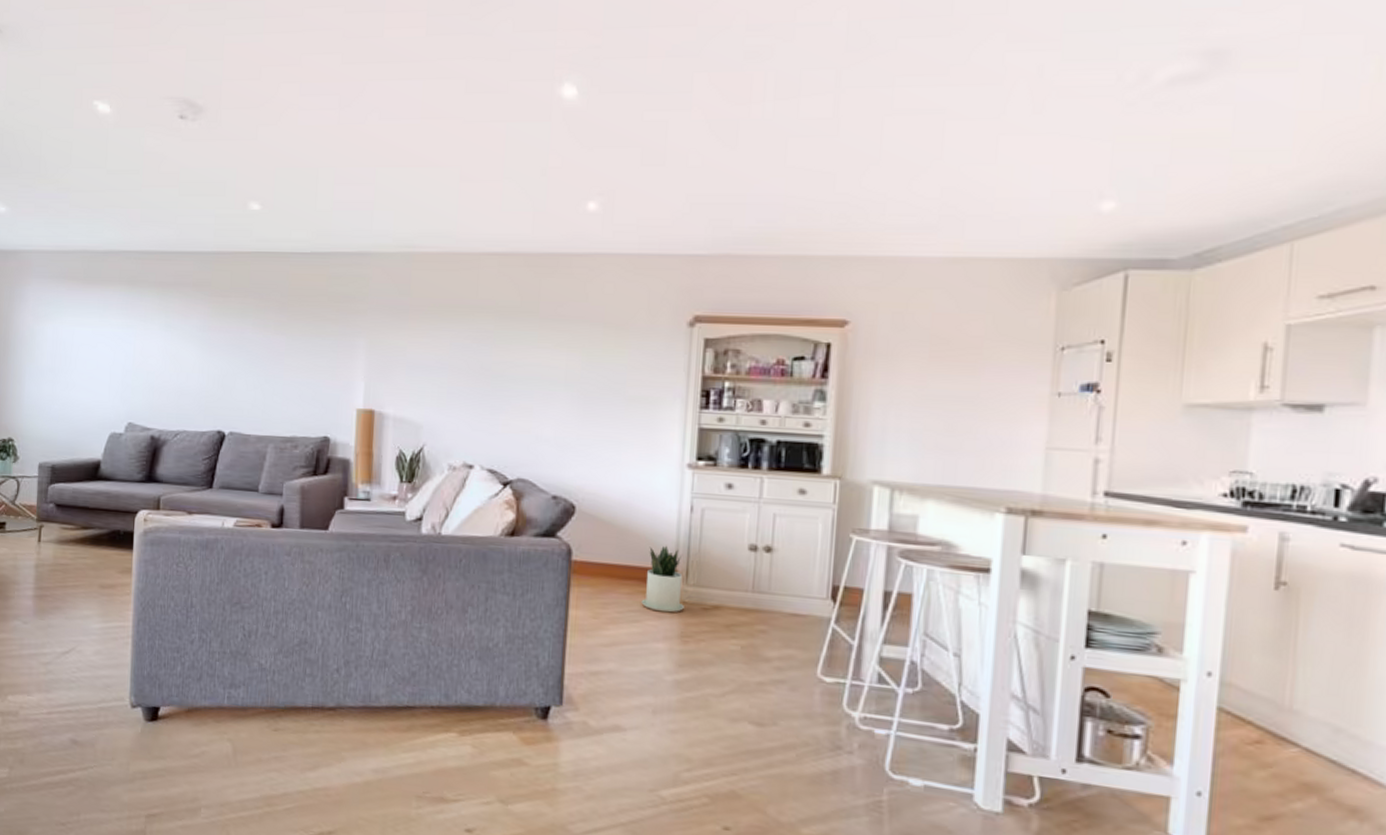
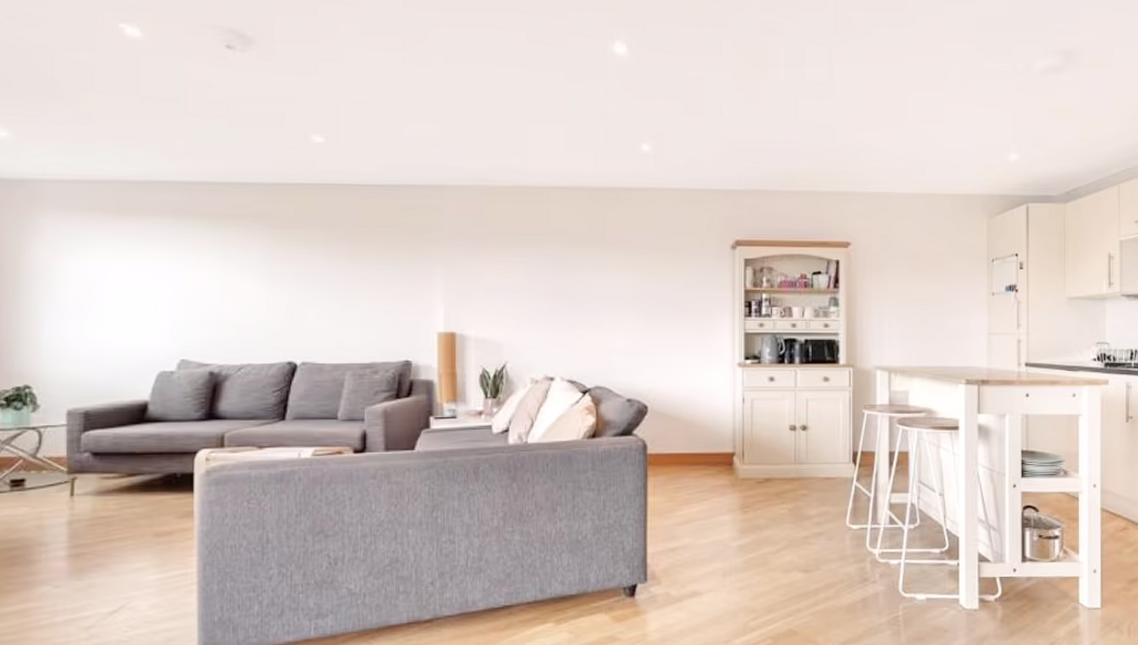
planter: present [641,545,684,613] -> none [708,432,742,489]

